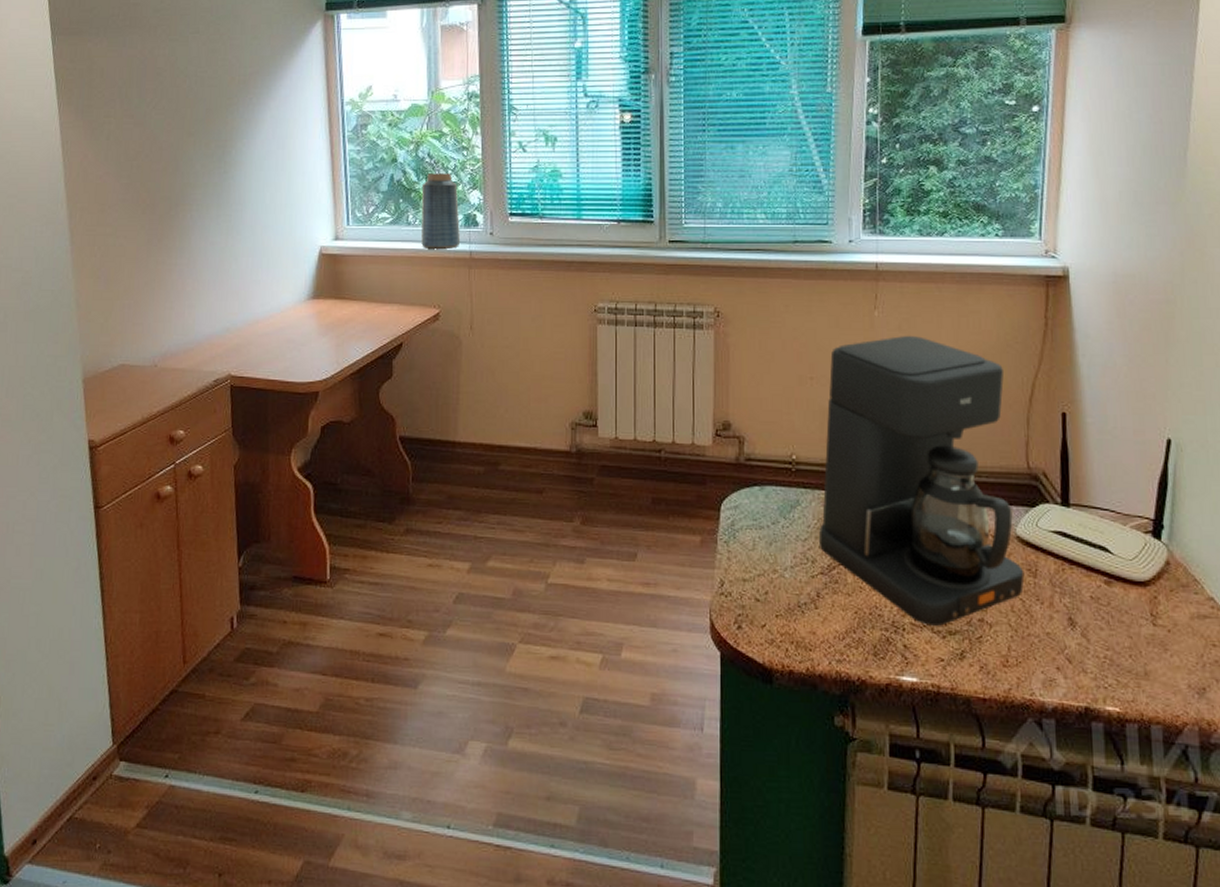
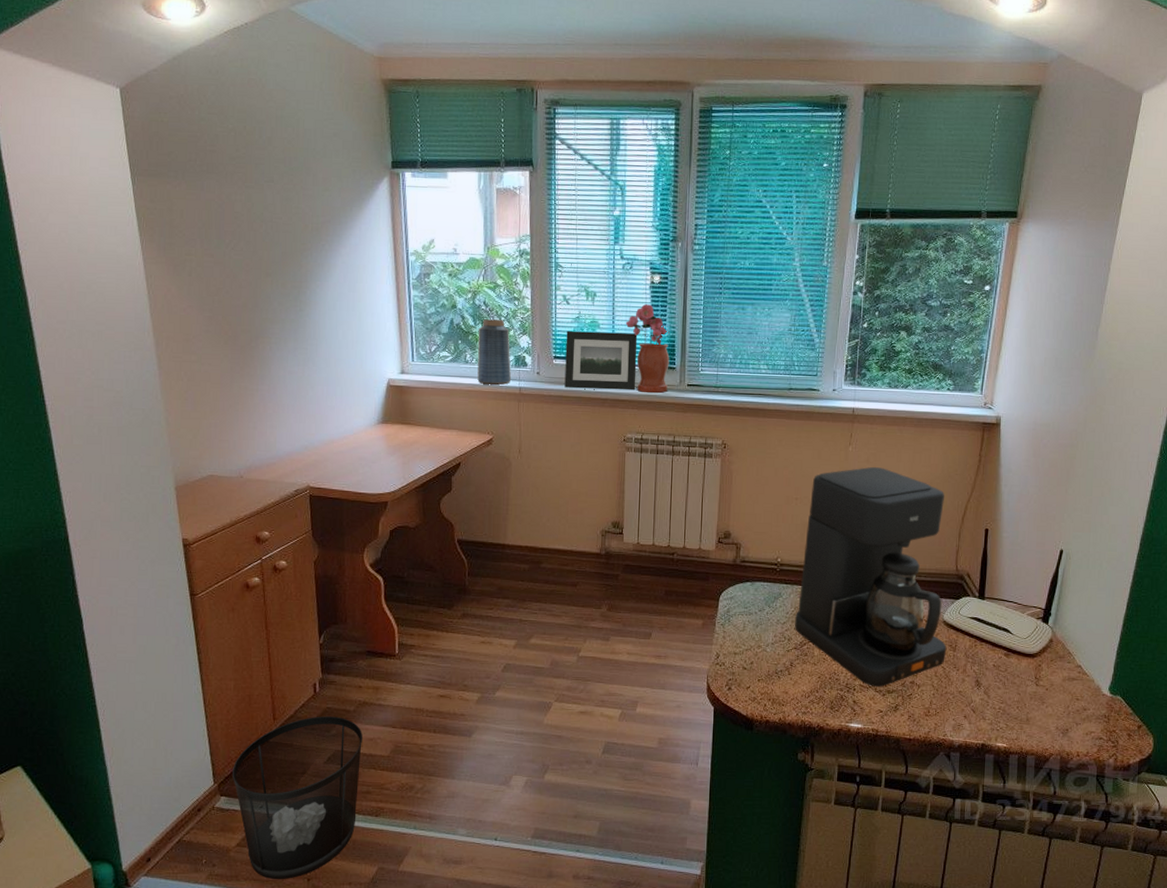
waste bin: none [133,659,287,874] -> present [232,716,362,880]
picture frame: none [522,182,607,250] -> present [564,331,638,391]
potted flower: none [592,148,646,253] -> present [625,304,670,394]

